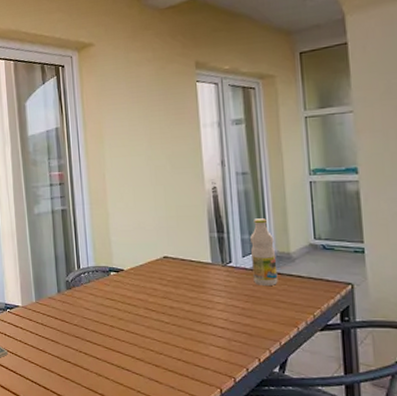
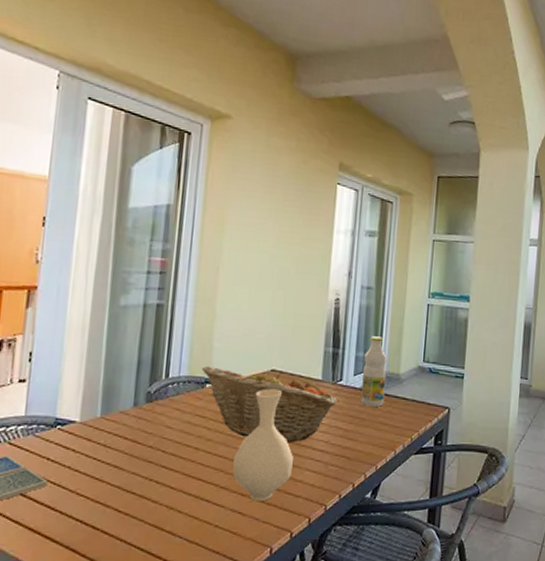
fruit basket: none [105,257,230,321] -> present [202,366,337,443]
vase: none [144,273,197,372] -> present [233,389,293,501]

